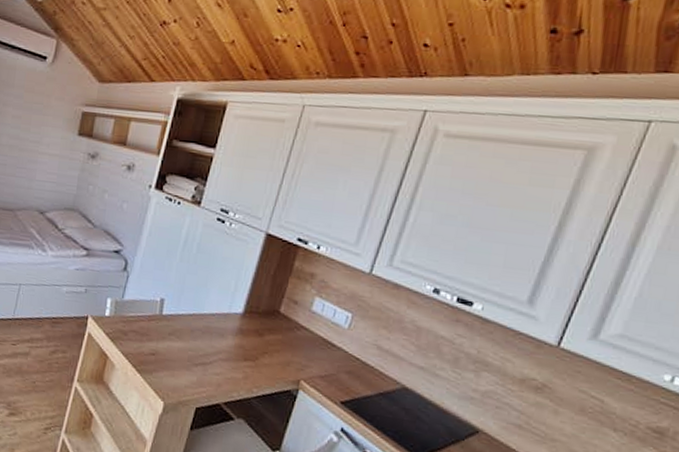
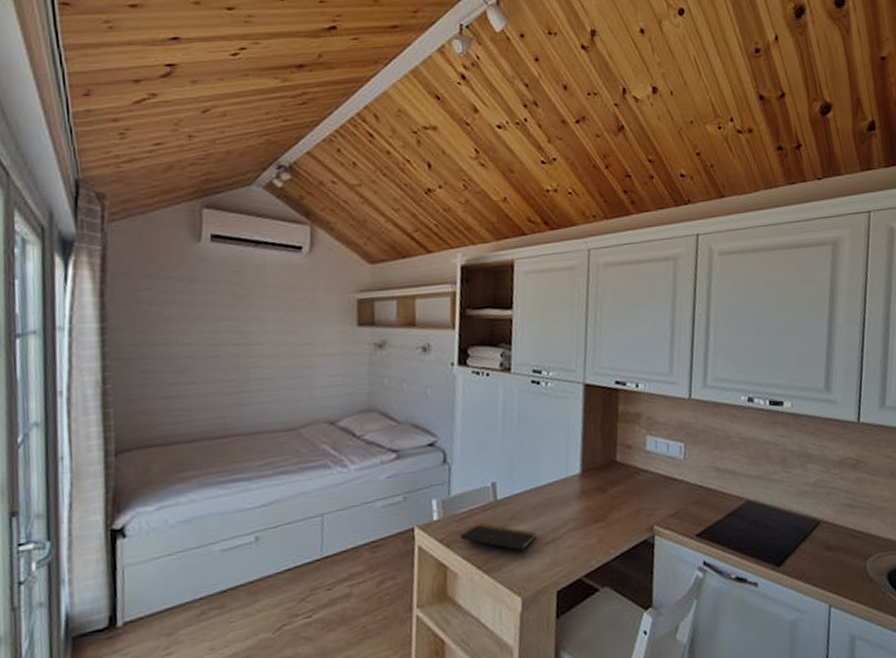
notepad: none [124,329,190,371] -> present [460,523,537,559]

